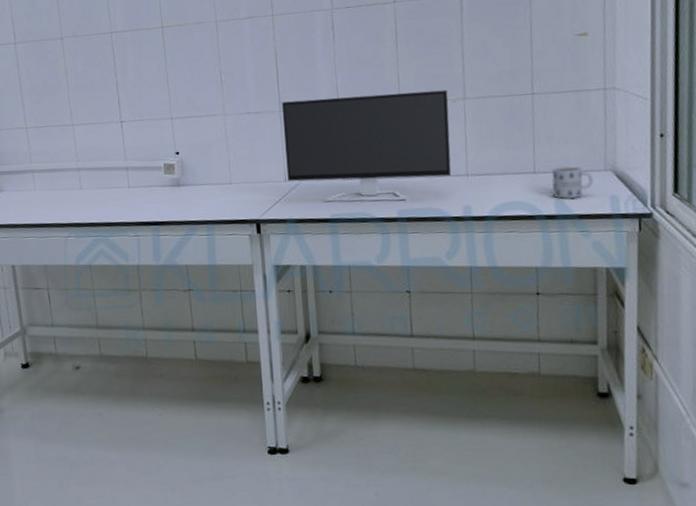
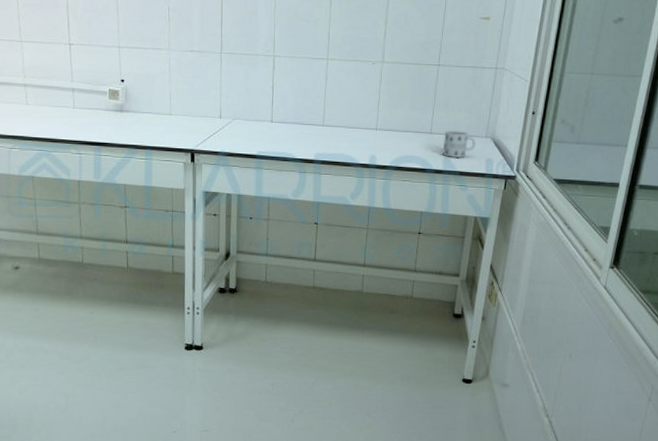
monitor: present [281,89,452,202] -> none [222,45,369,145]

